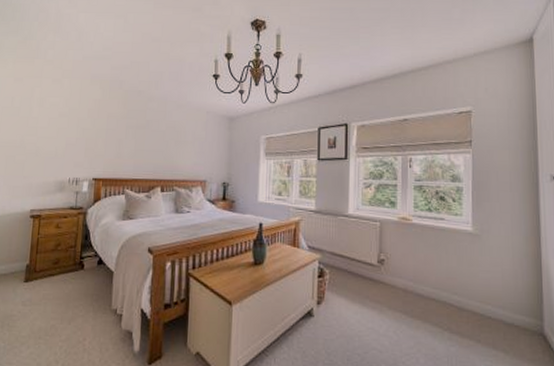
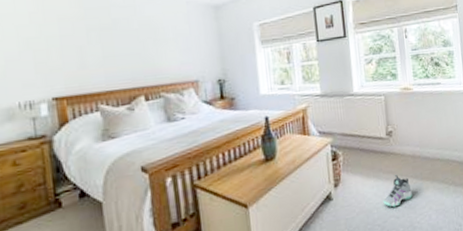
sneaker: none [366,305,399,340] -> present [383,174,412,208]

